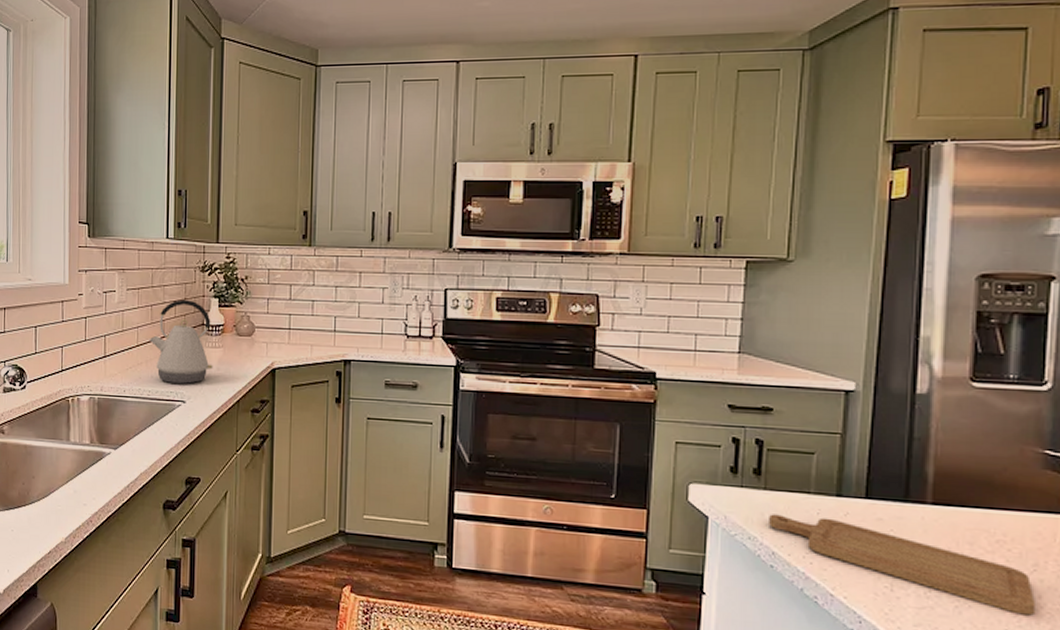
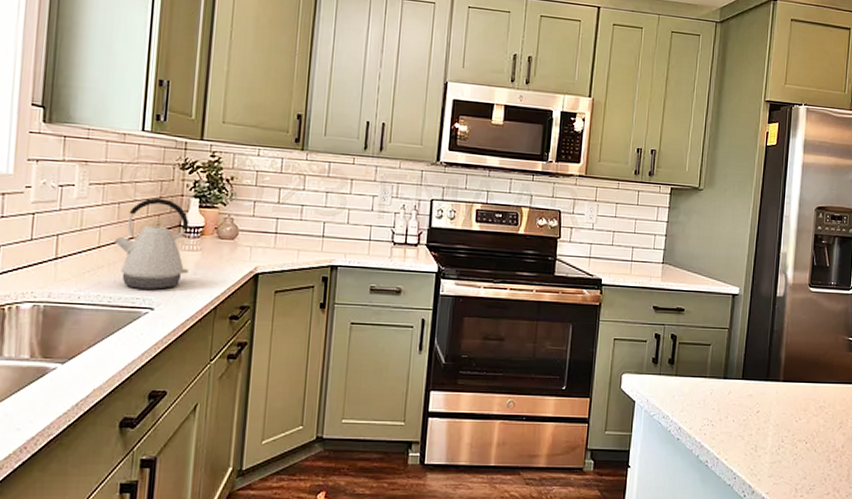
chopping board: present [767,514,1037,616] -> none [677,396,841,461]

